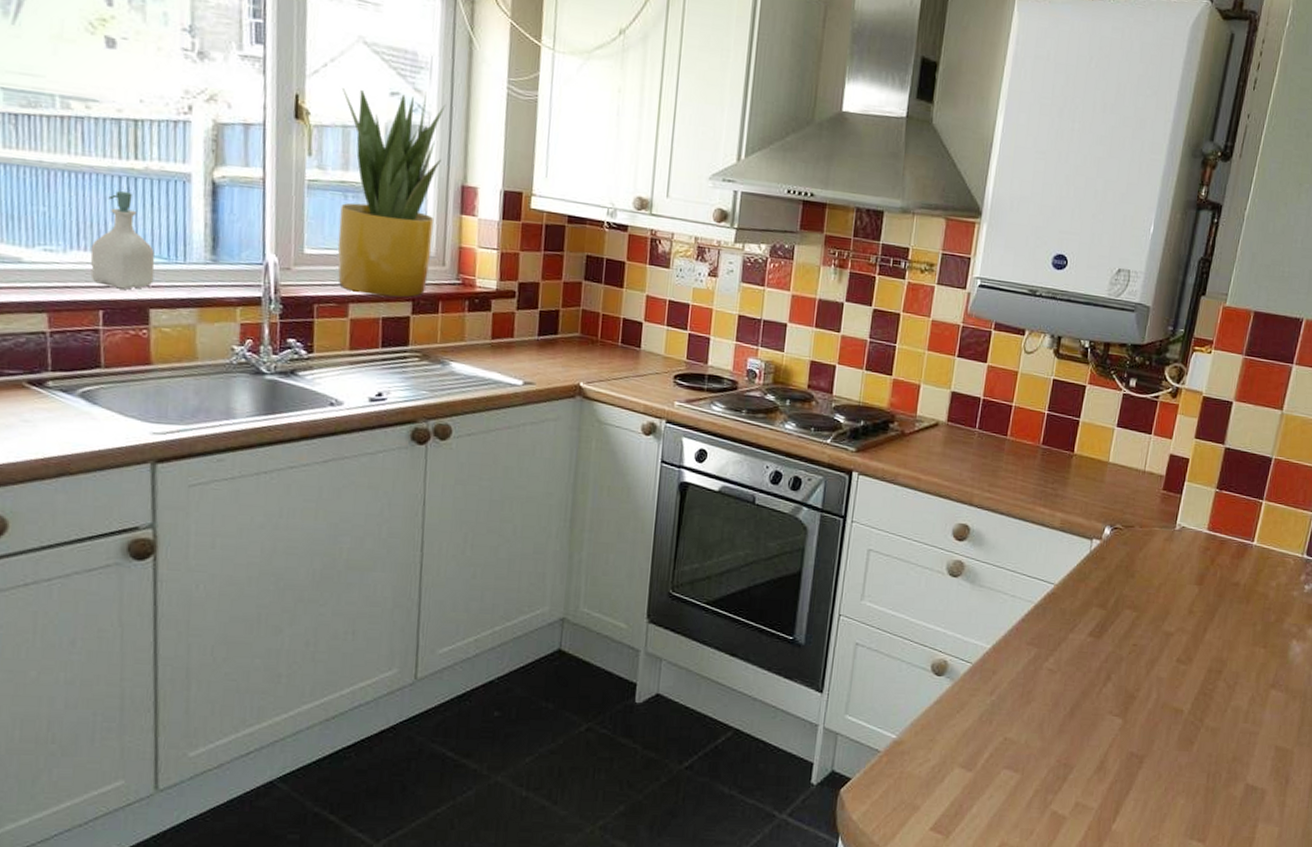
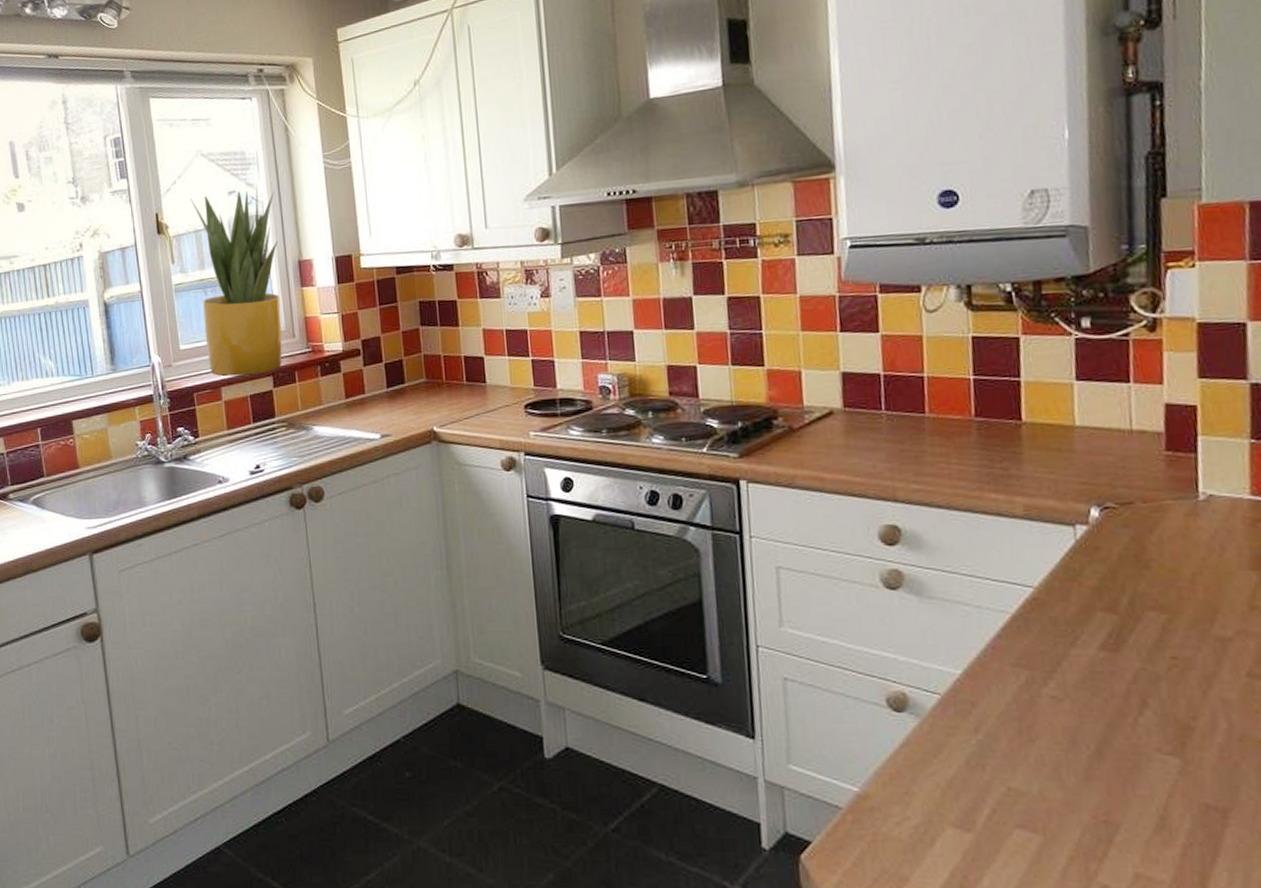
soap bottle: present [90,191,155,290] -> none [26,325,73,408]

